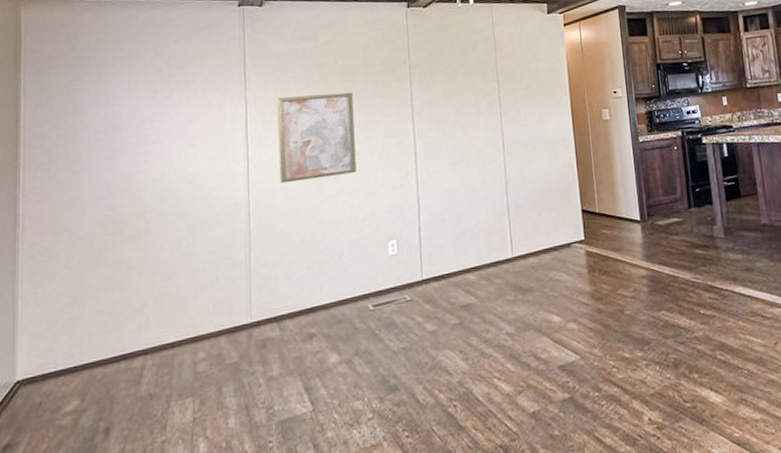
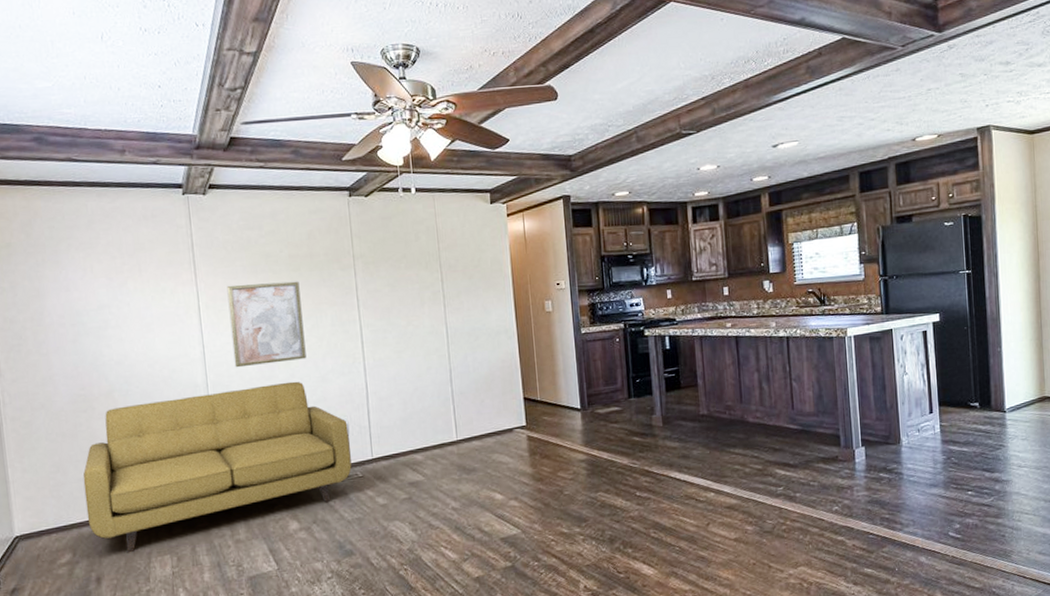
sofa: none [102,197,400,397] -> present [83,381,352,553]

